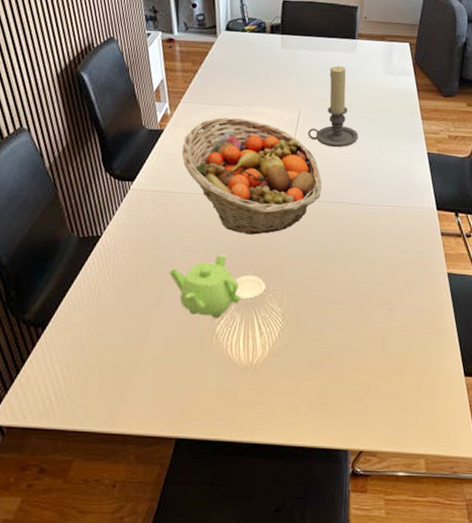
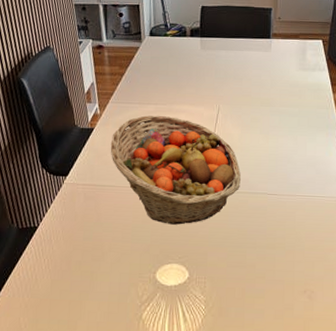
teapot: present [168,255,240,318] -> none [98,244,165,305]
candle holder: present [308,66,359,148] -> none [227,64,275,141]

